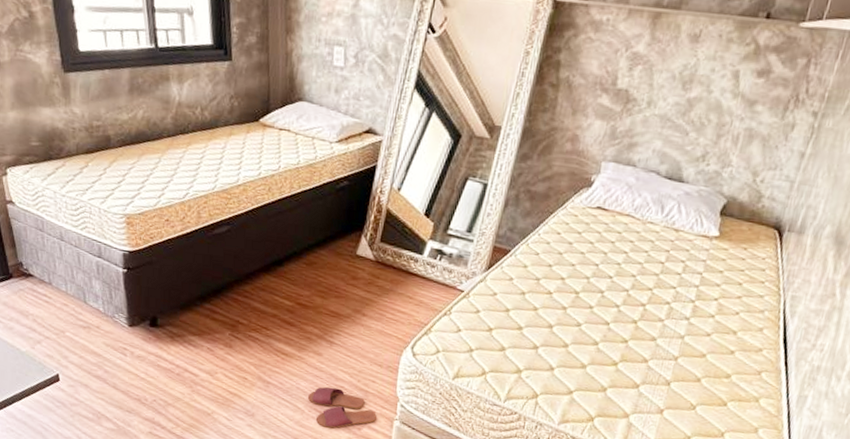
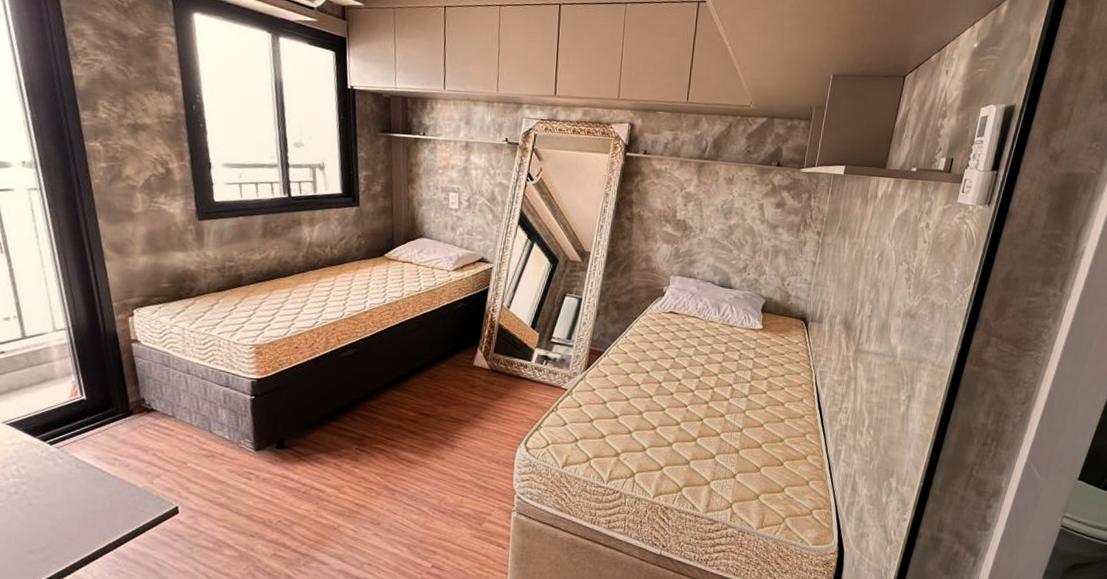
slippers: present [308,386,377,429] -> none [432,487,496,527]

